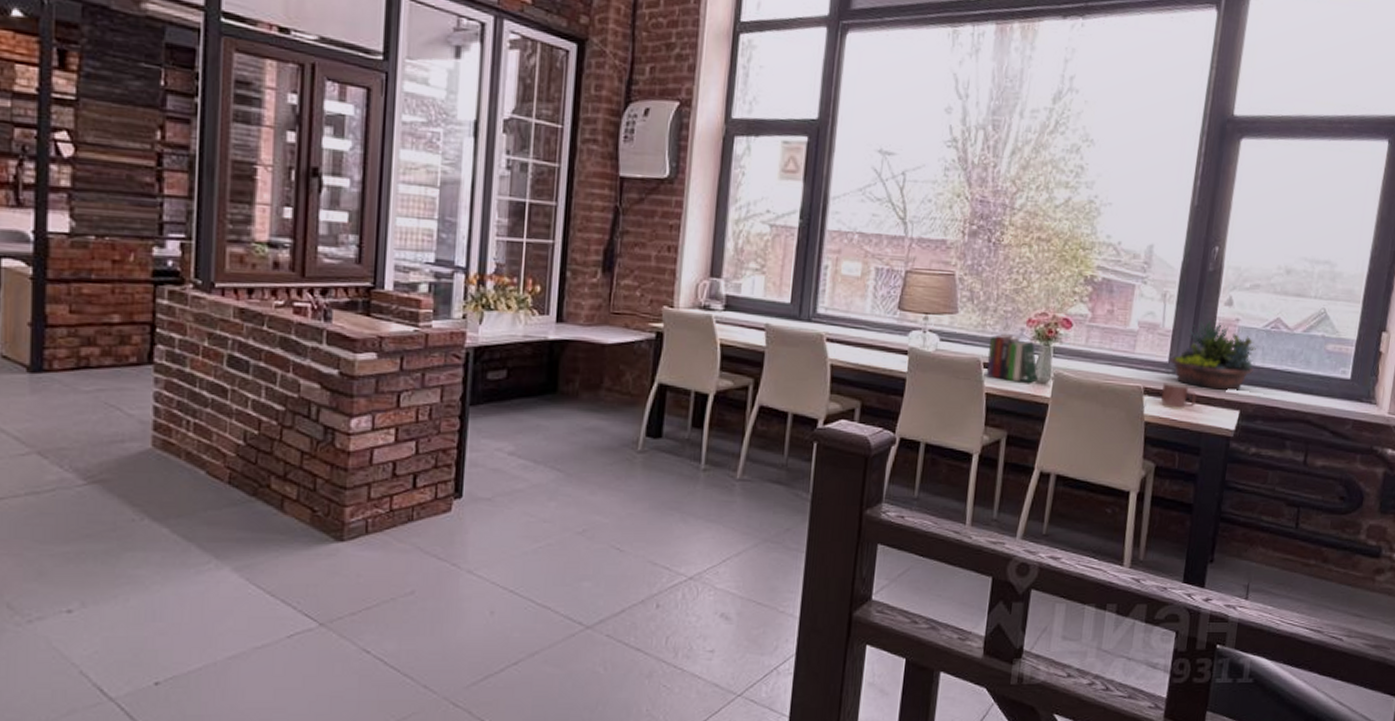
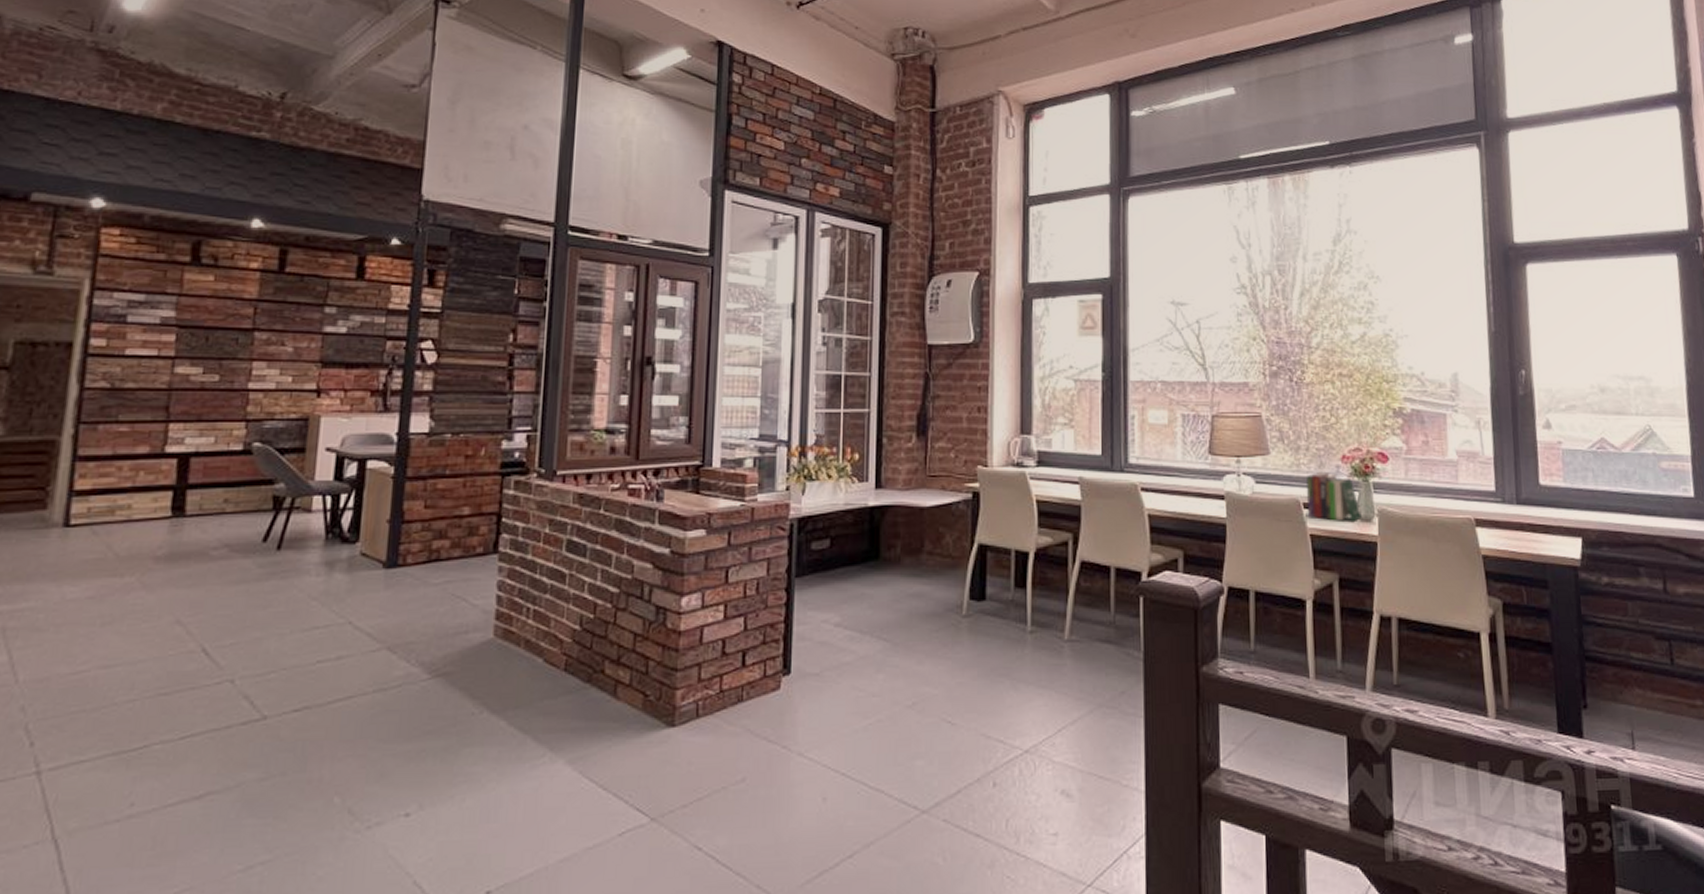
mug: present [1161,382,1197,410] -> none [1494,512,1534,540]
succulent planter: present [1170,320,1256,391] -> none [1497,445,1588,517]

